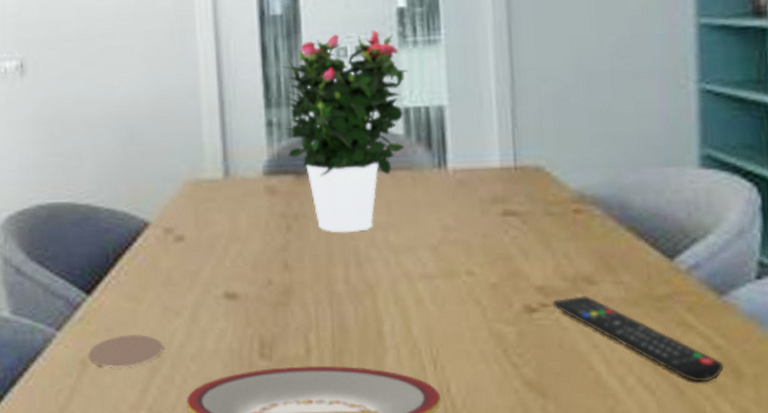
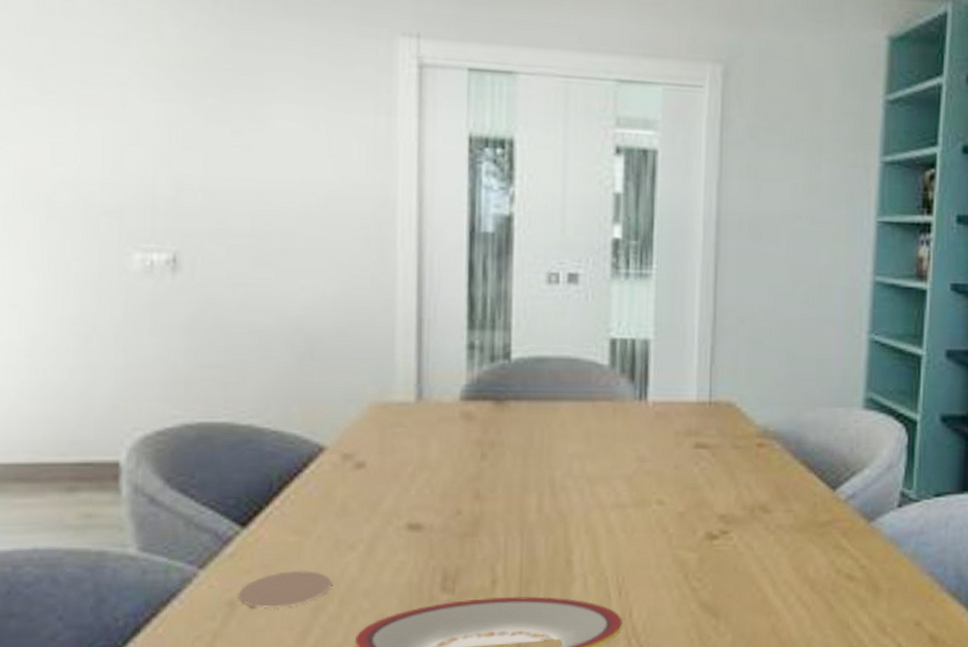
potted flower: present [282,30,409,233] -> none [487,259,619,462]
remote control: present [552,296,724,383] -> none [731,523,867,598]

